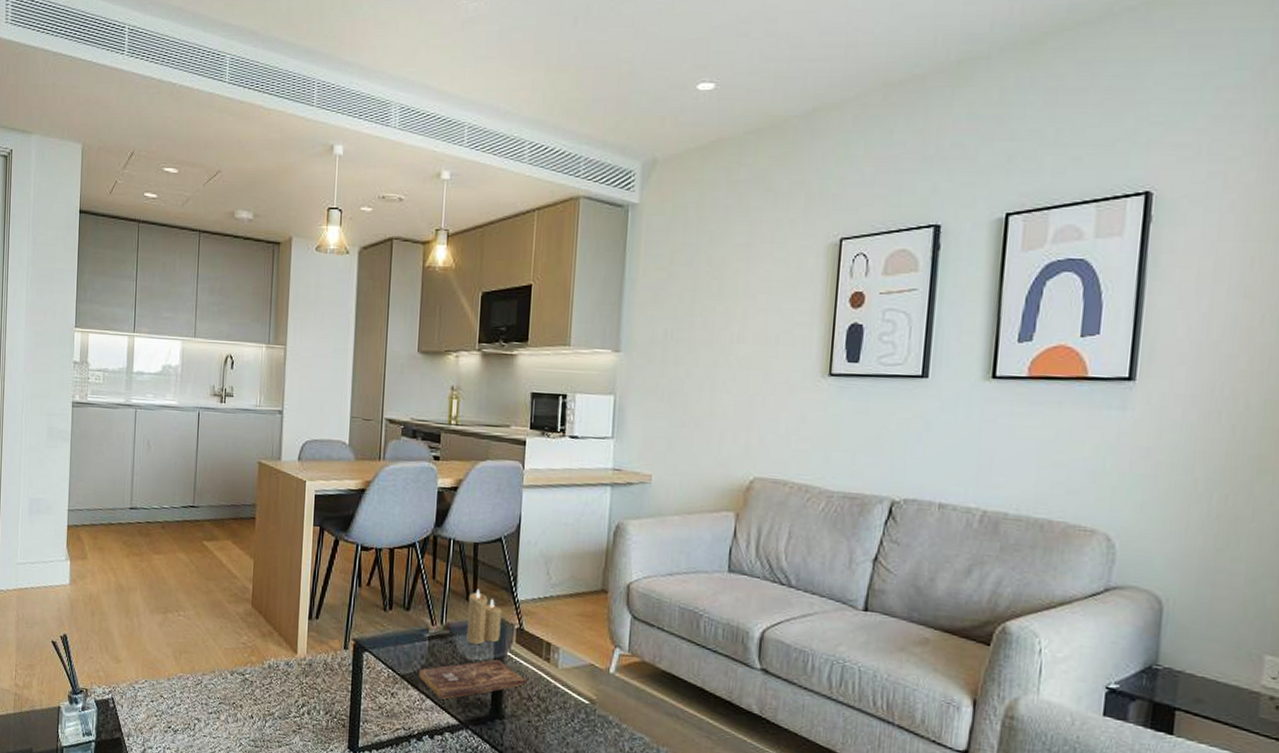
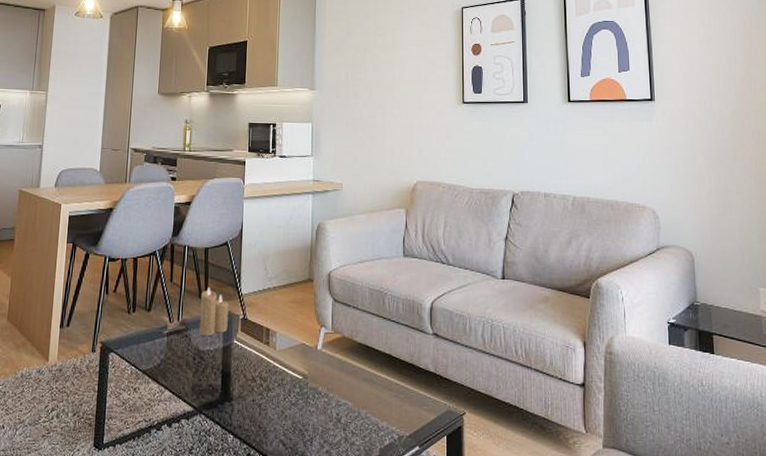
bible: present [419,659,526,700] -> none [159,347,250,389]

